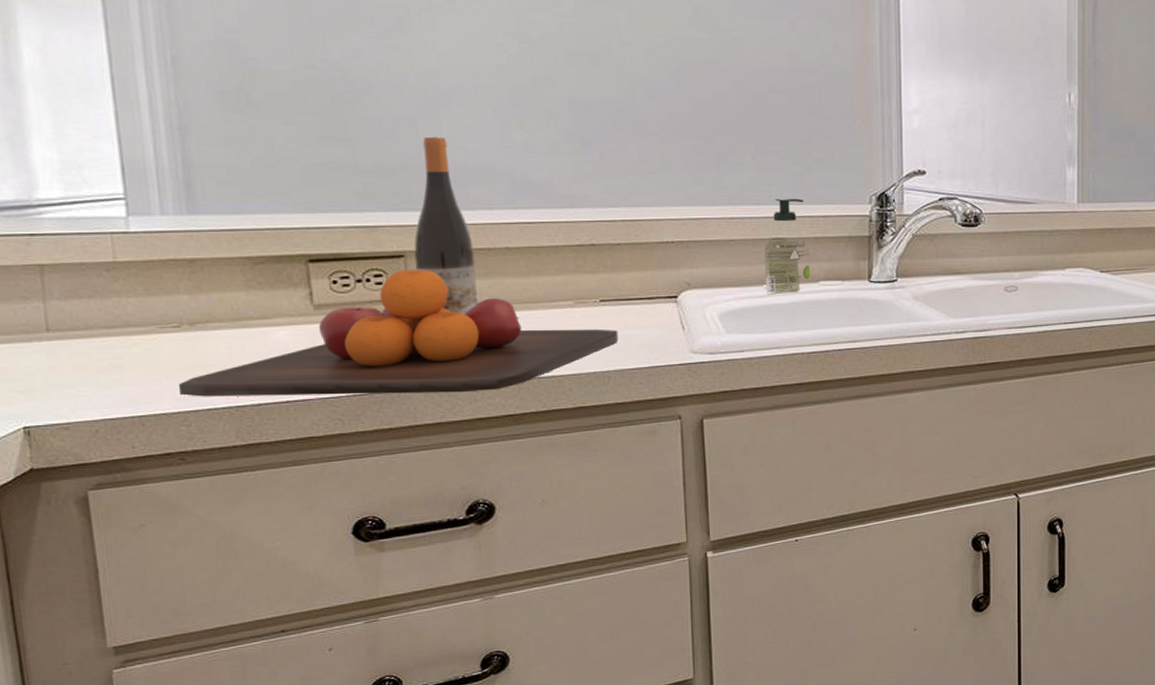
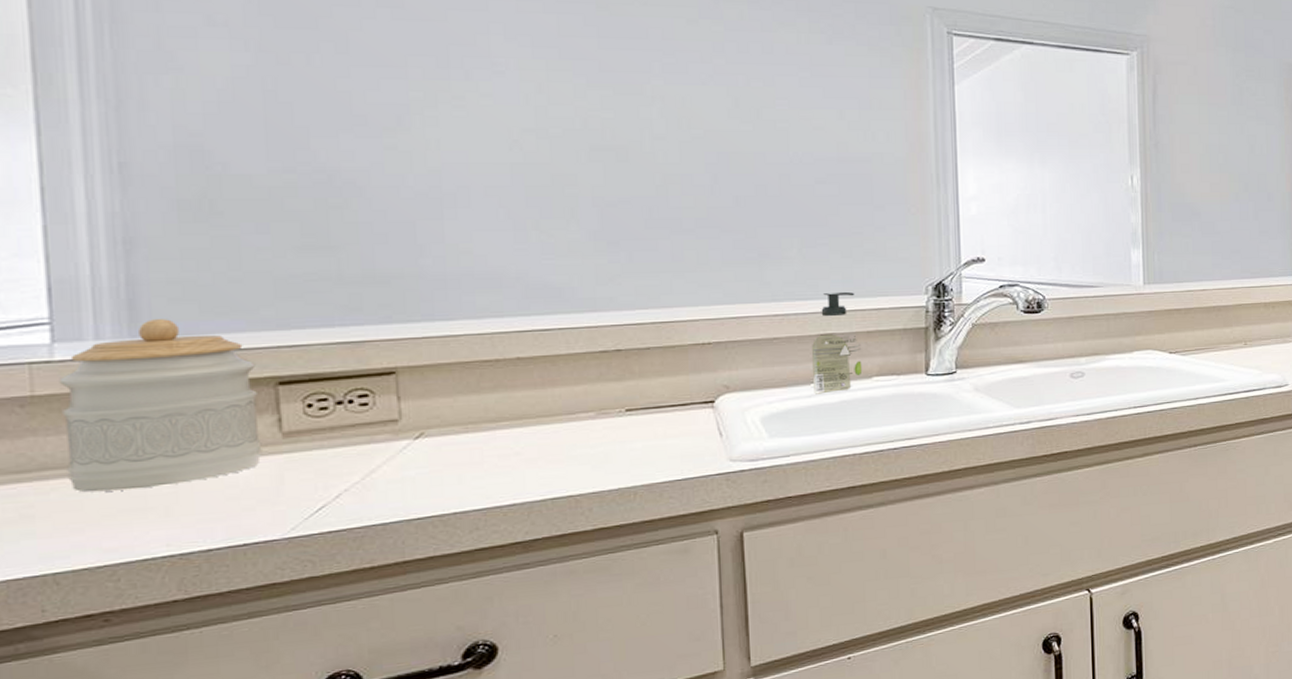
jar: none [135,199,298,348] -> present [59,319,263,493]
chopping board: present [178,270,619,397] -> none [106,386,647,546]
wine bottle: present [414,136,479,314] -> none [407,241,484,434]

